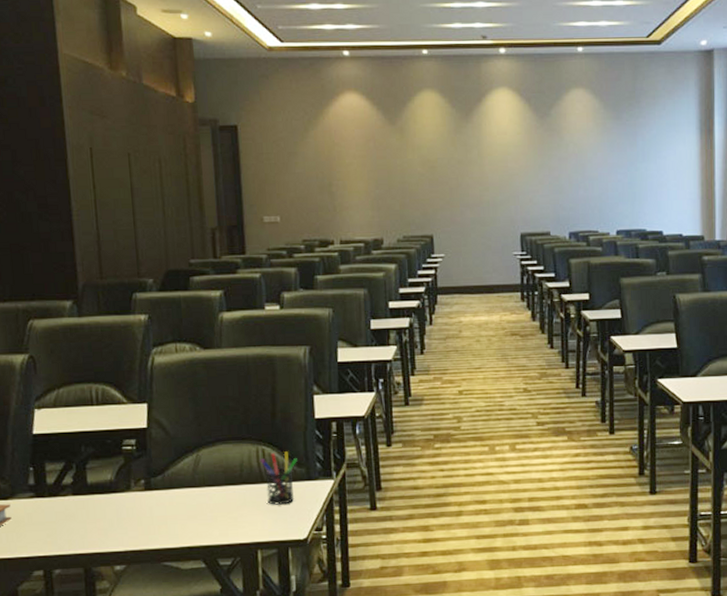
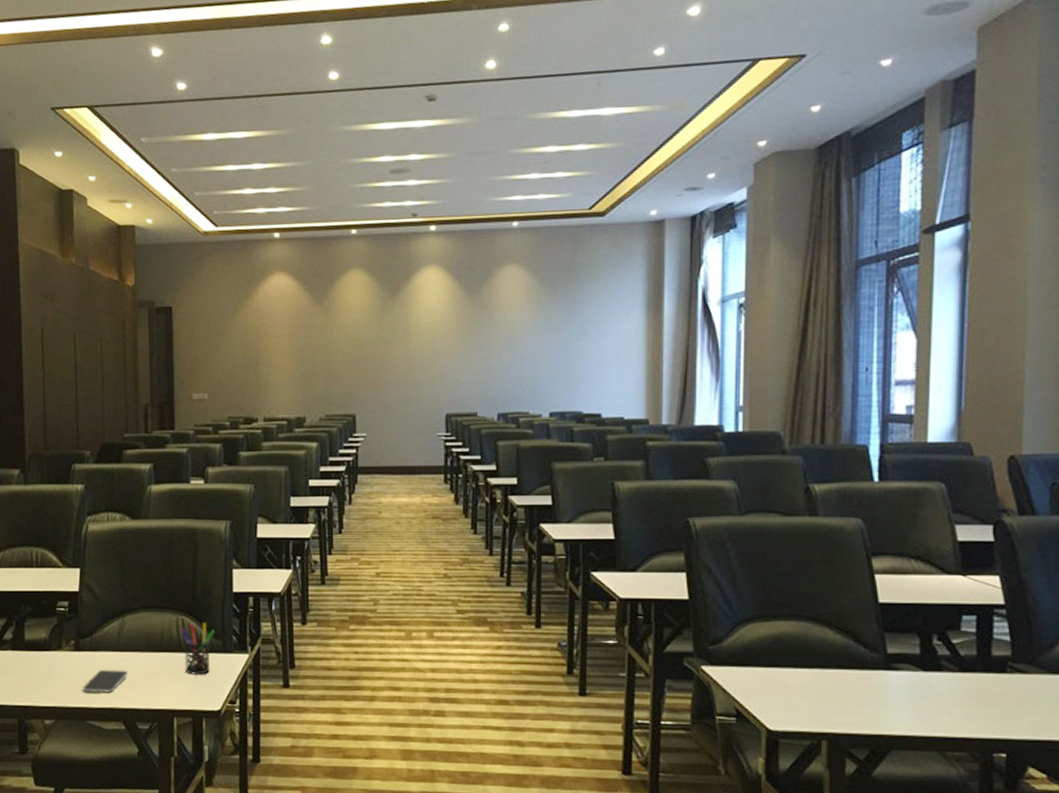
smartphone: none [155,506,207,533] -> present [82,669,129,694]

